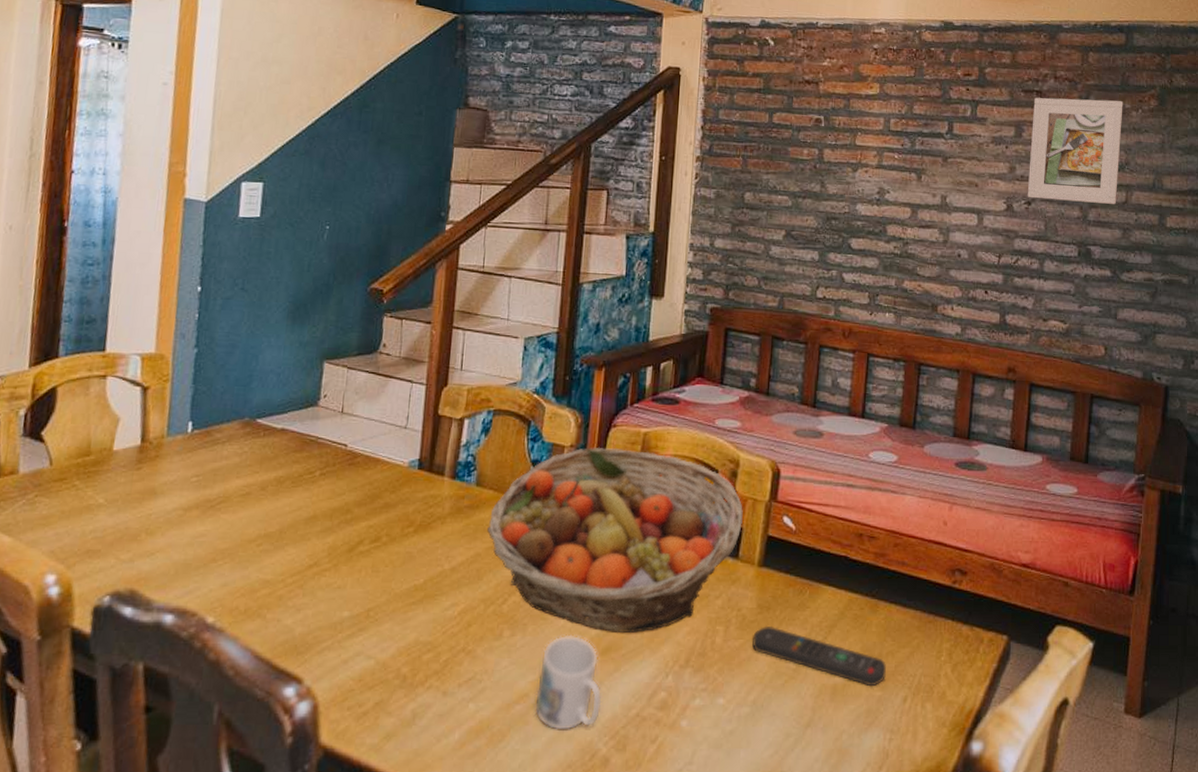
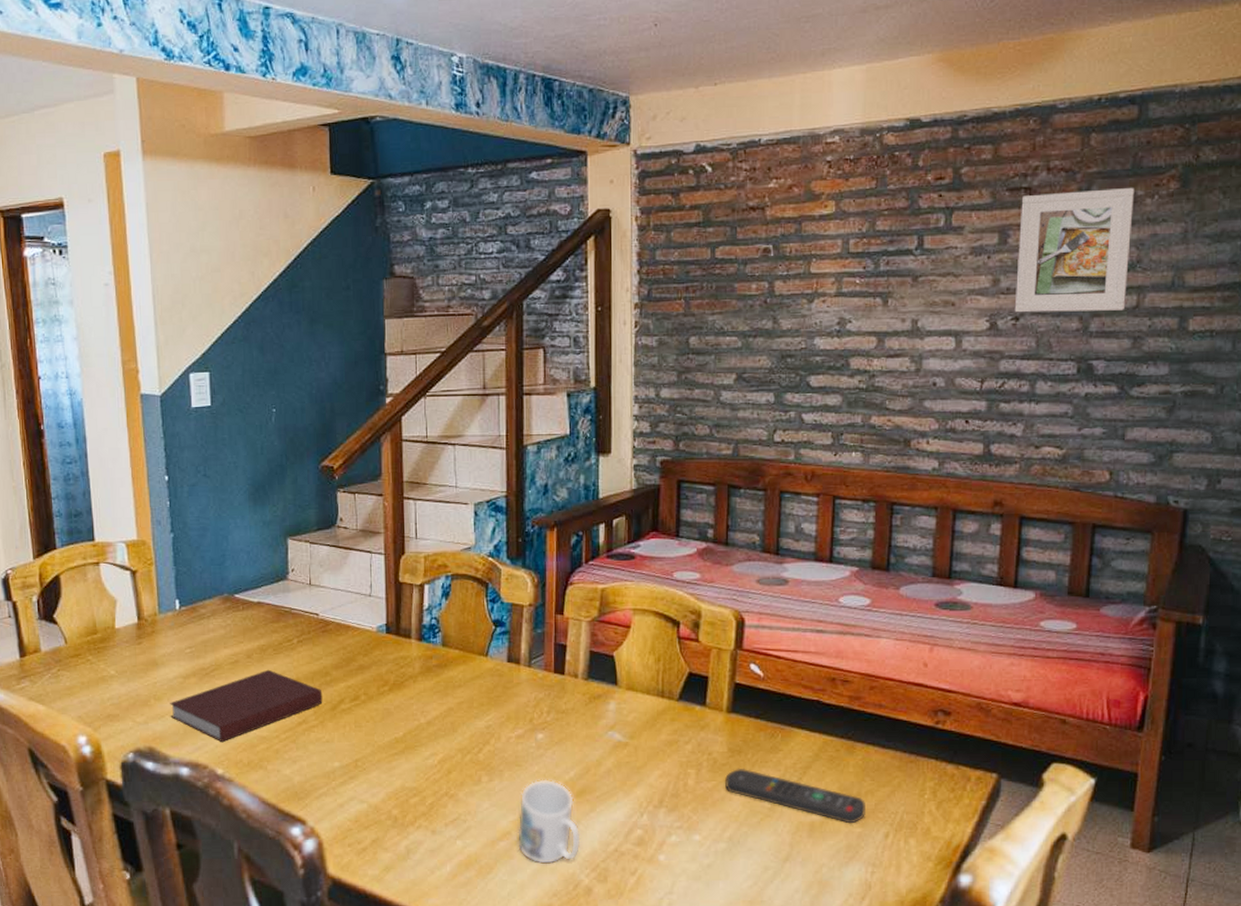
notebook: none [161,504,341,585] -> present [170,669,323,742]
fruit basket: present [487,447,744,633] -> none [457,604,709,777]

